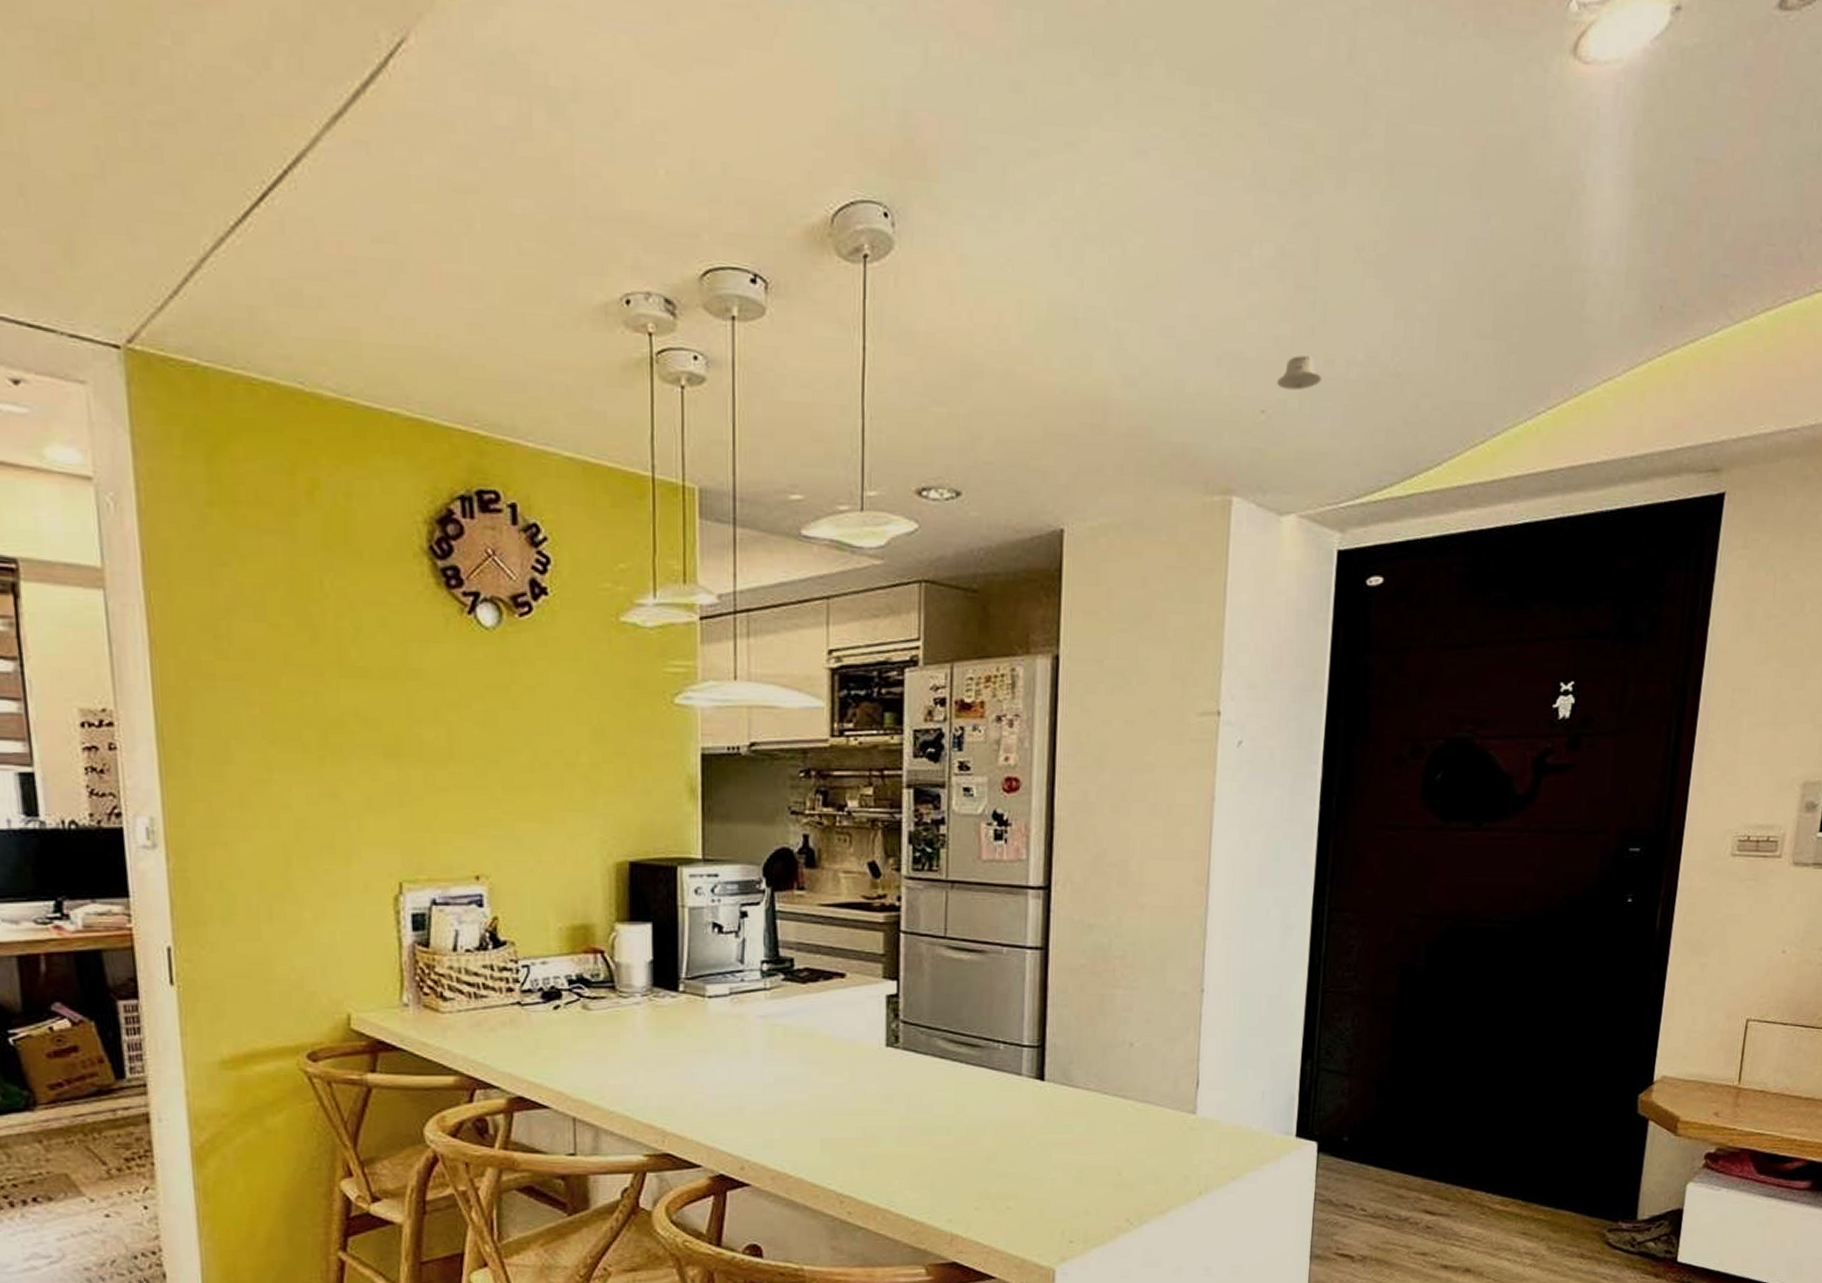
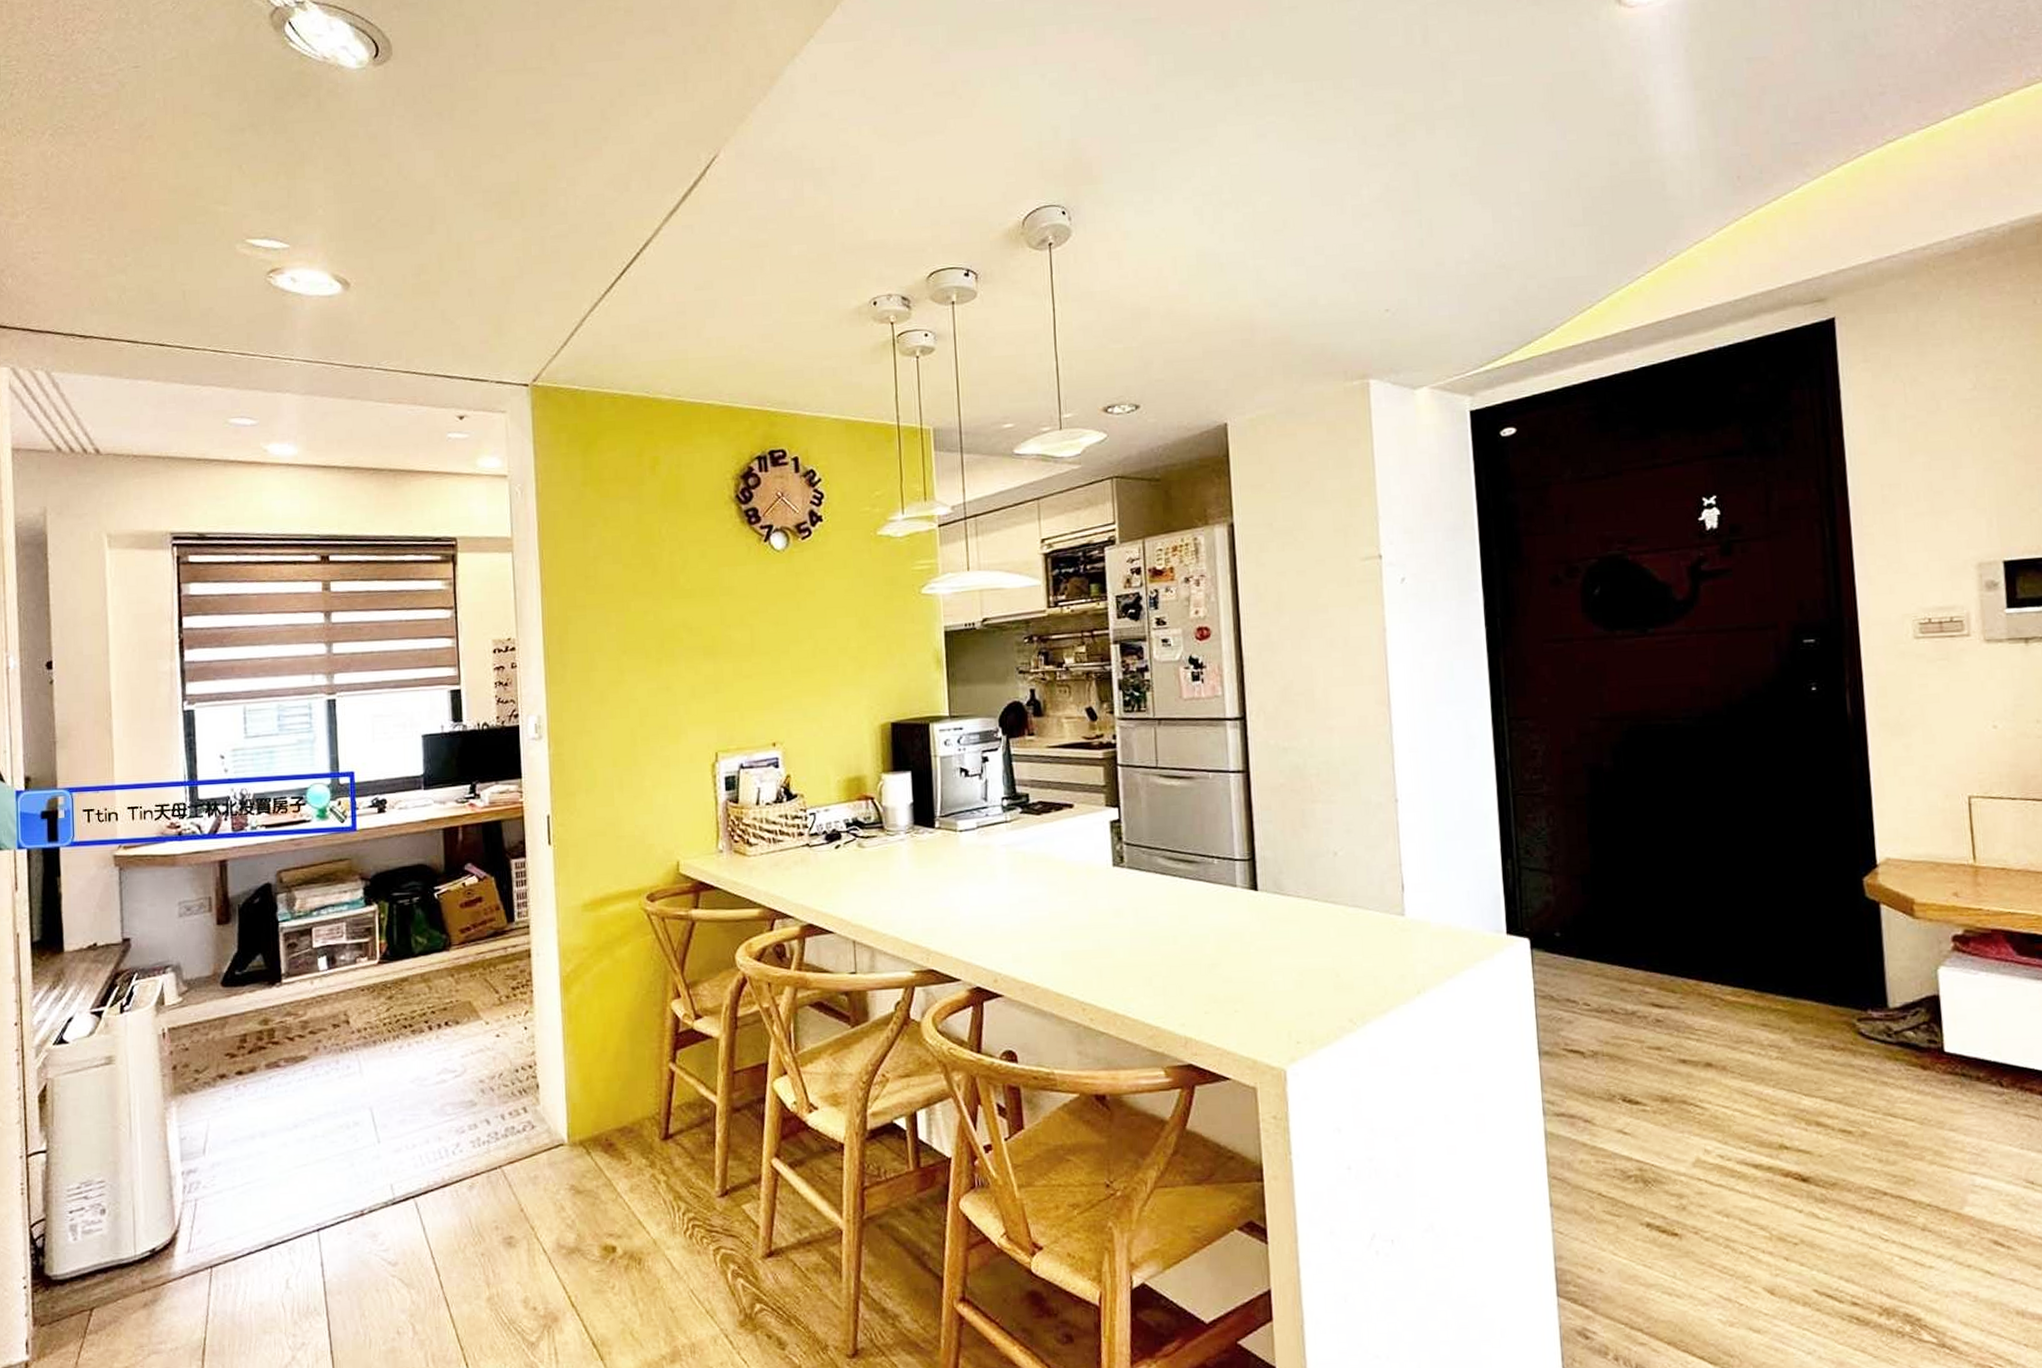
recessed light: present [1277,355,1322,391] -> none [1396,263,1436,291]

